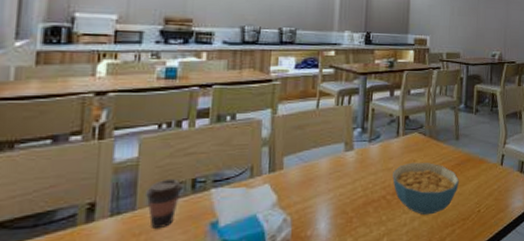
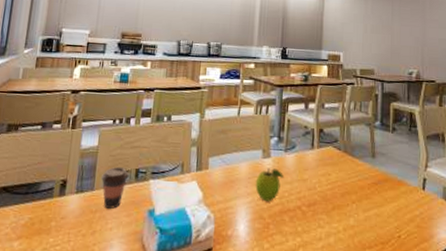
fruit: none [337,161,369,195] -> present [255,168,285,201]
cereal bowl: present [392,162,459,216] -> none [308,176,376,233]

